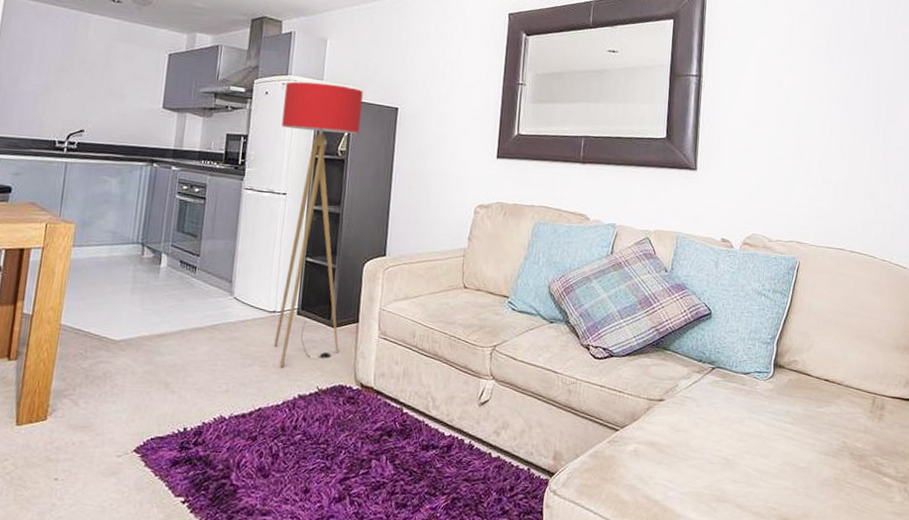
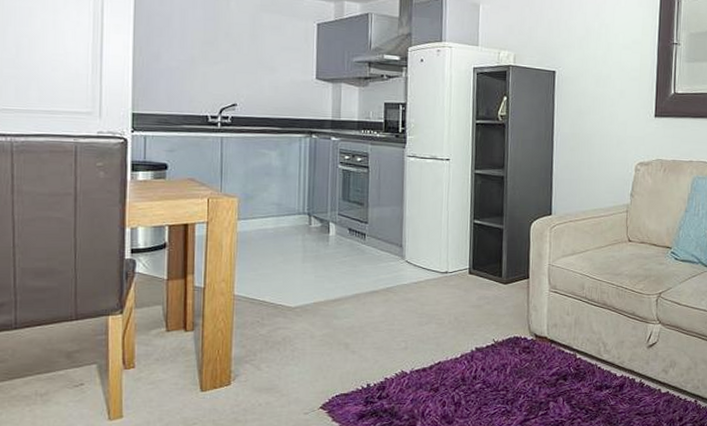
floor lamp: present [274,81,363,368] -> none [439,48,520,324]

